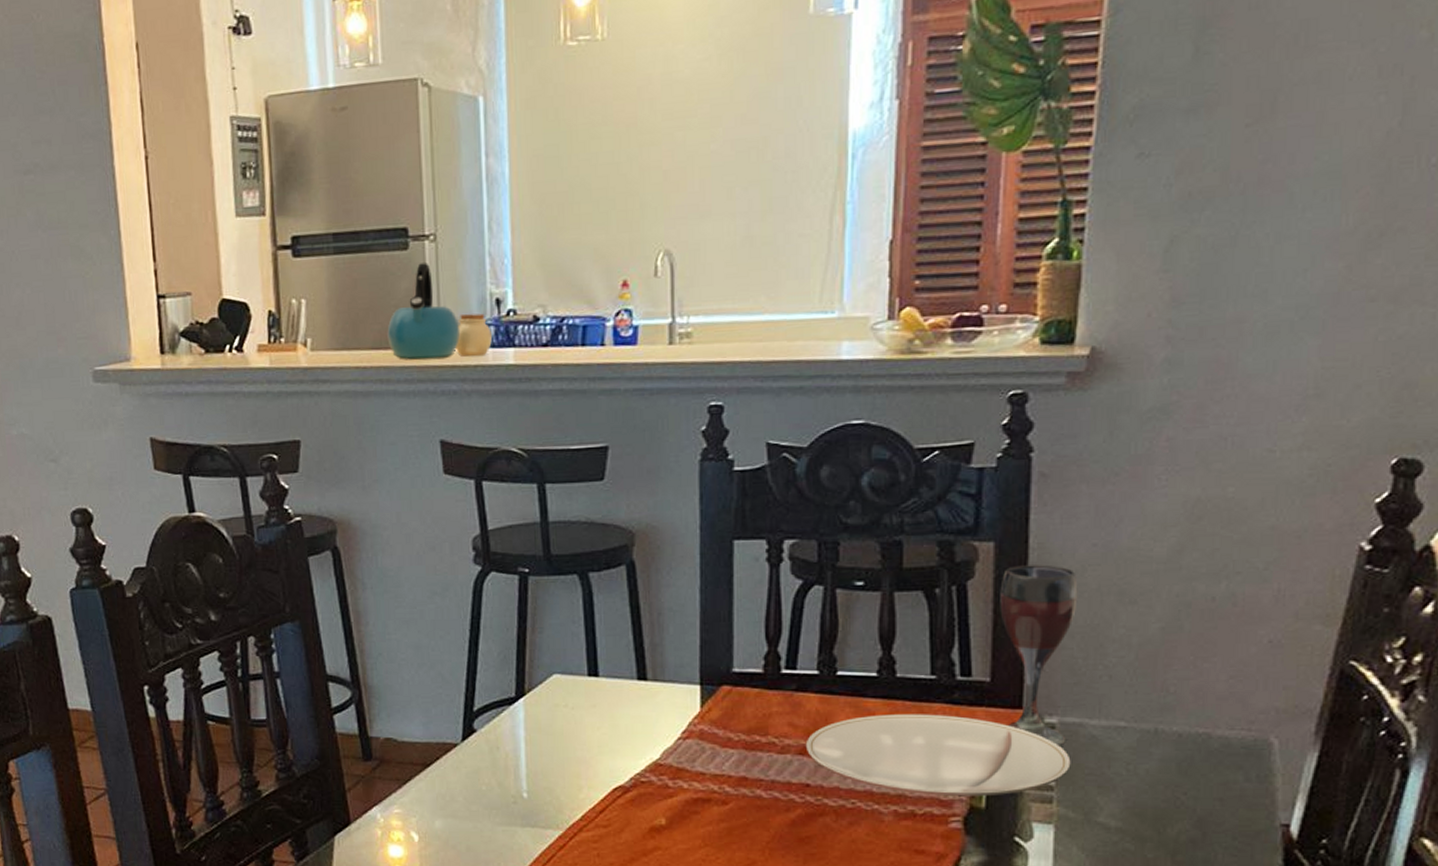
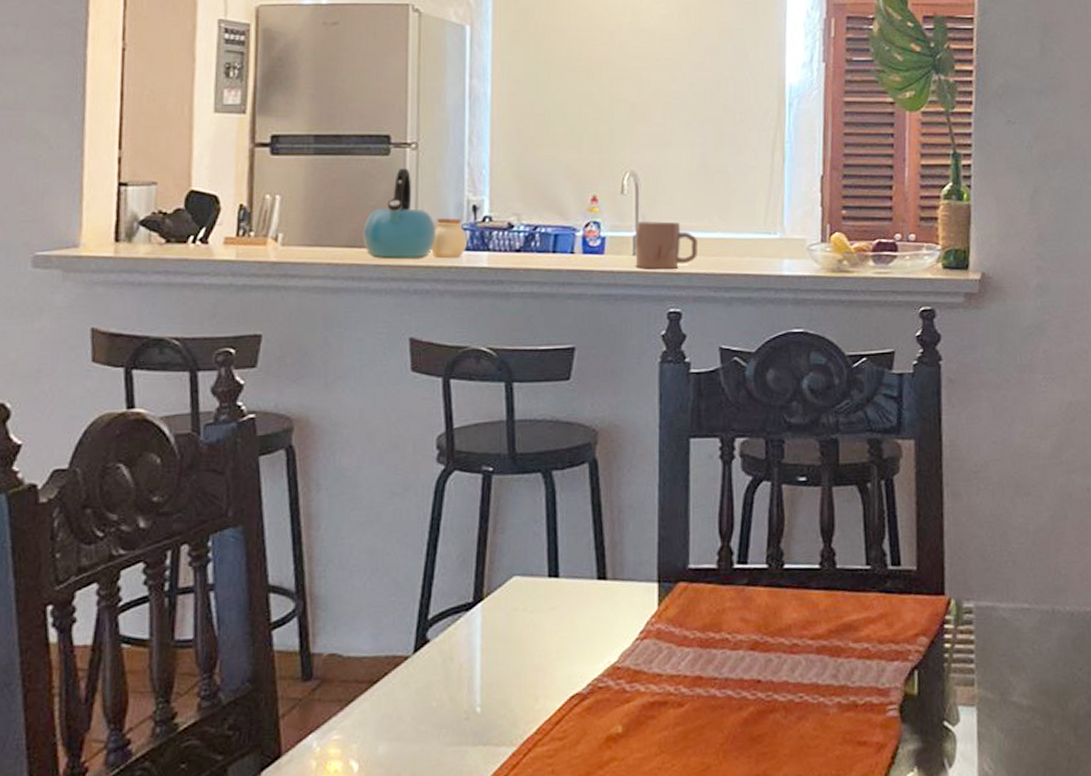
mug: none [671,305,743,360] -> present [635,221,699,270]
plate: present [805,714,1071,797] -> none [756,603,987,685]
cup: present [1000,564,1078,746] -> none [921,460,984,630]

